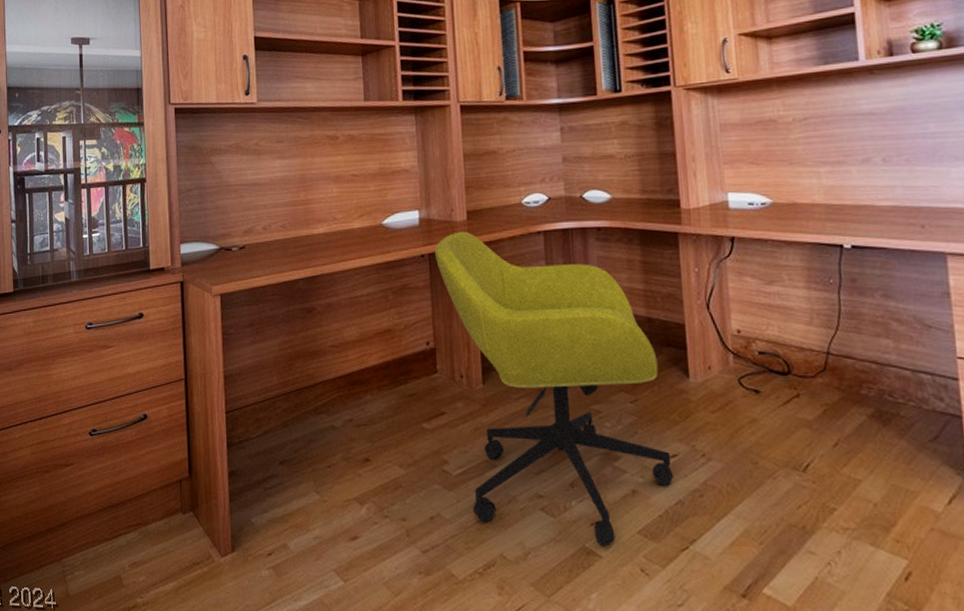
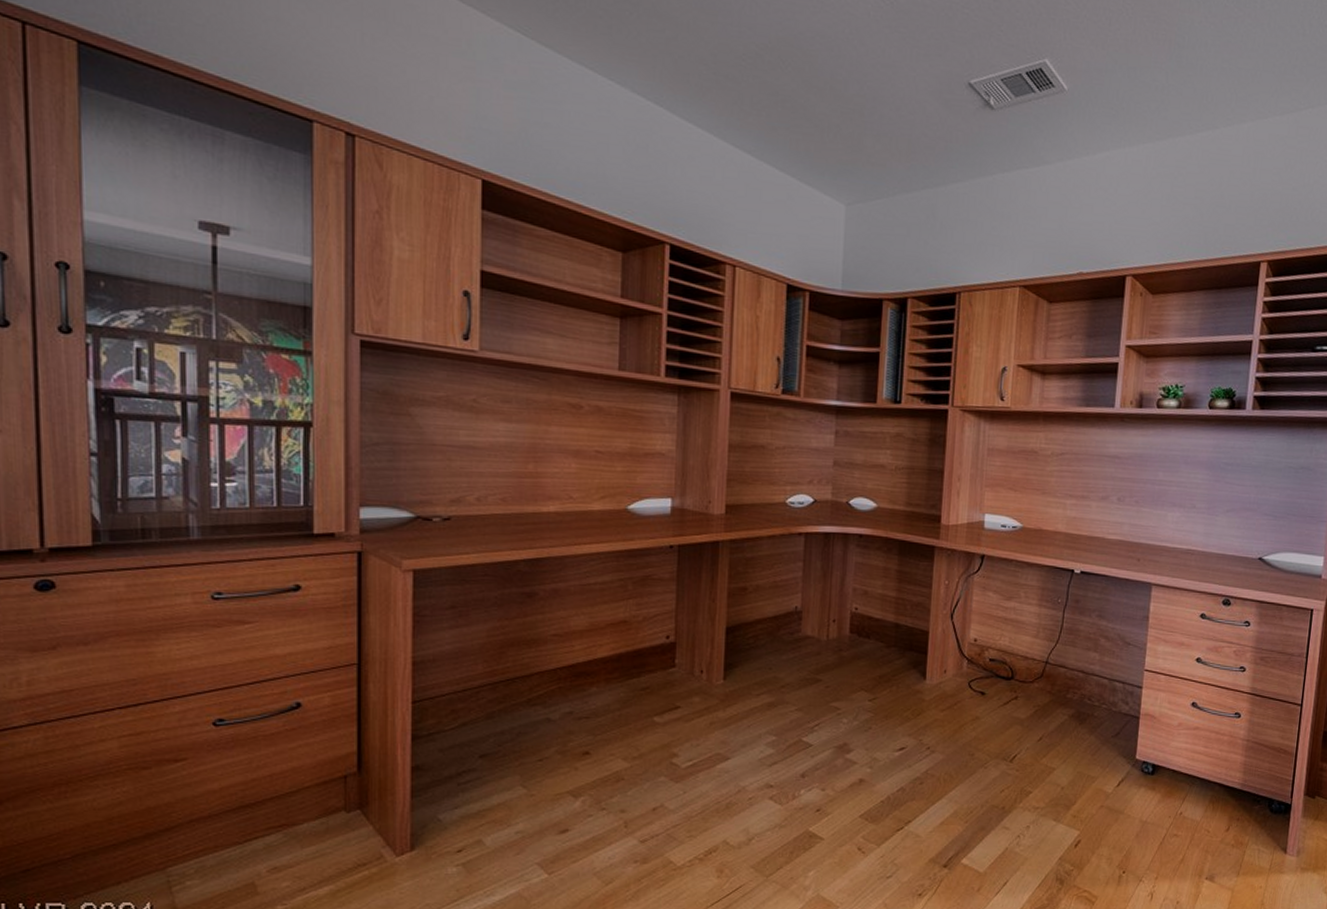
office chair: present [434,231,674,545] -> none [685,525,900,829]

